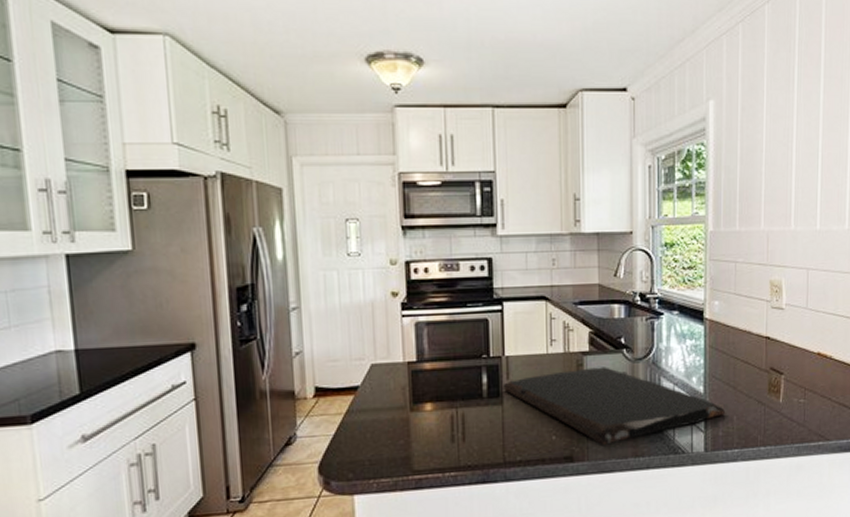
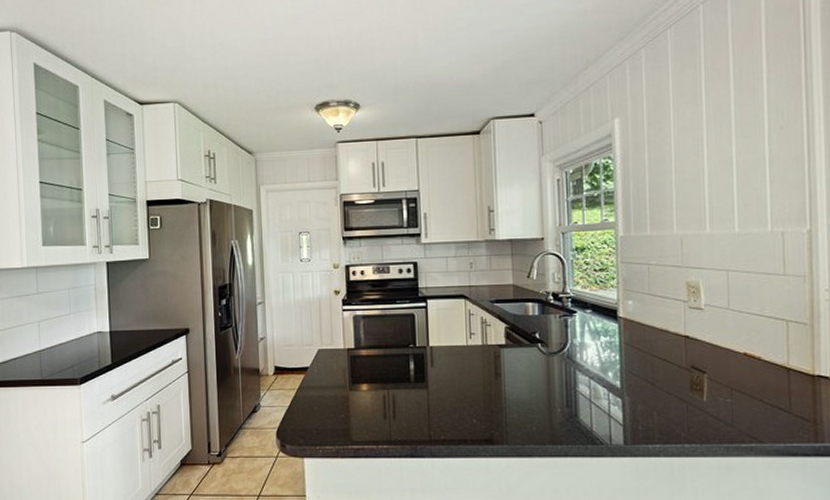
cutting board: present [502,366,726,445] -> none [427,359,645,431]

